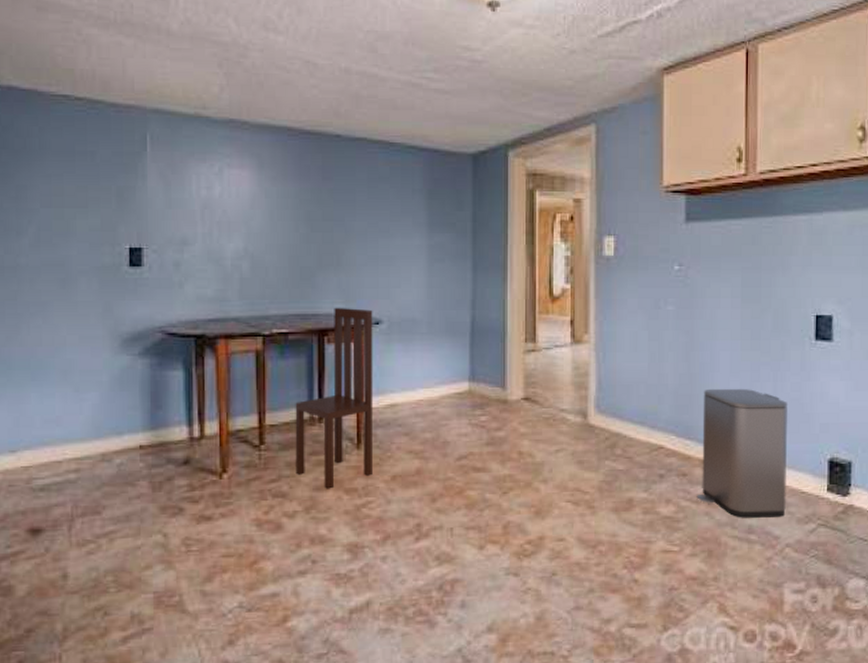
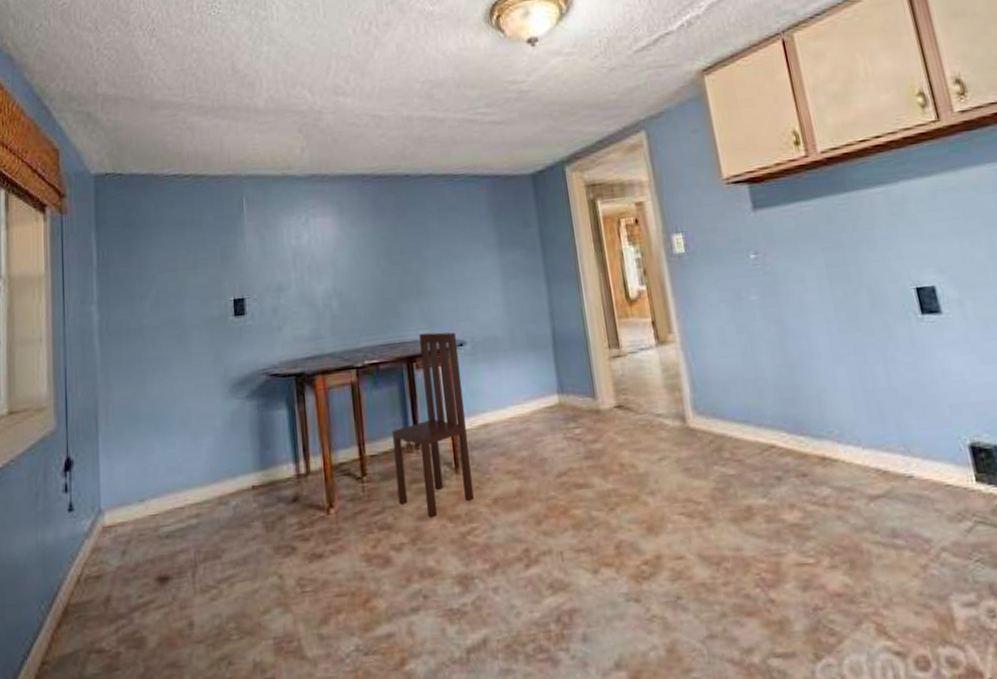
pedal bin: present [697,388,787,518] -> none [807,374,932,520]

